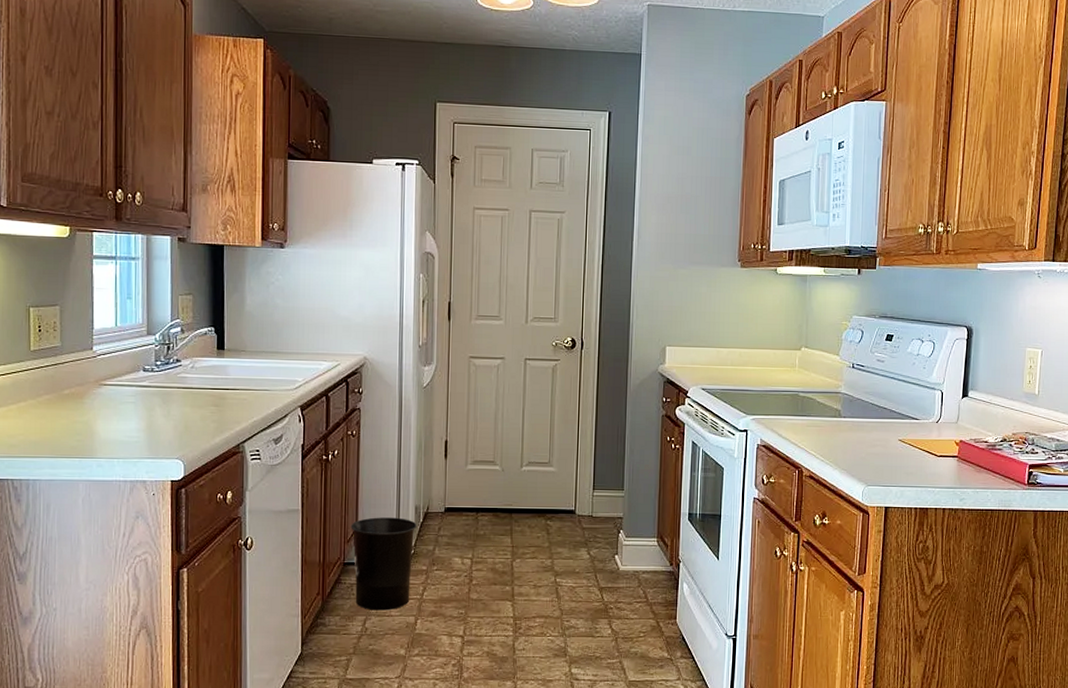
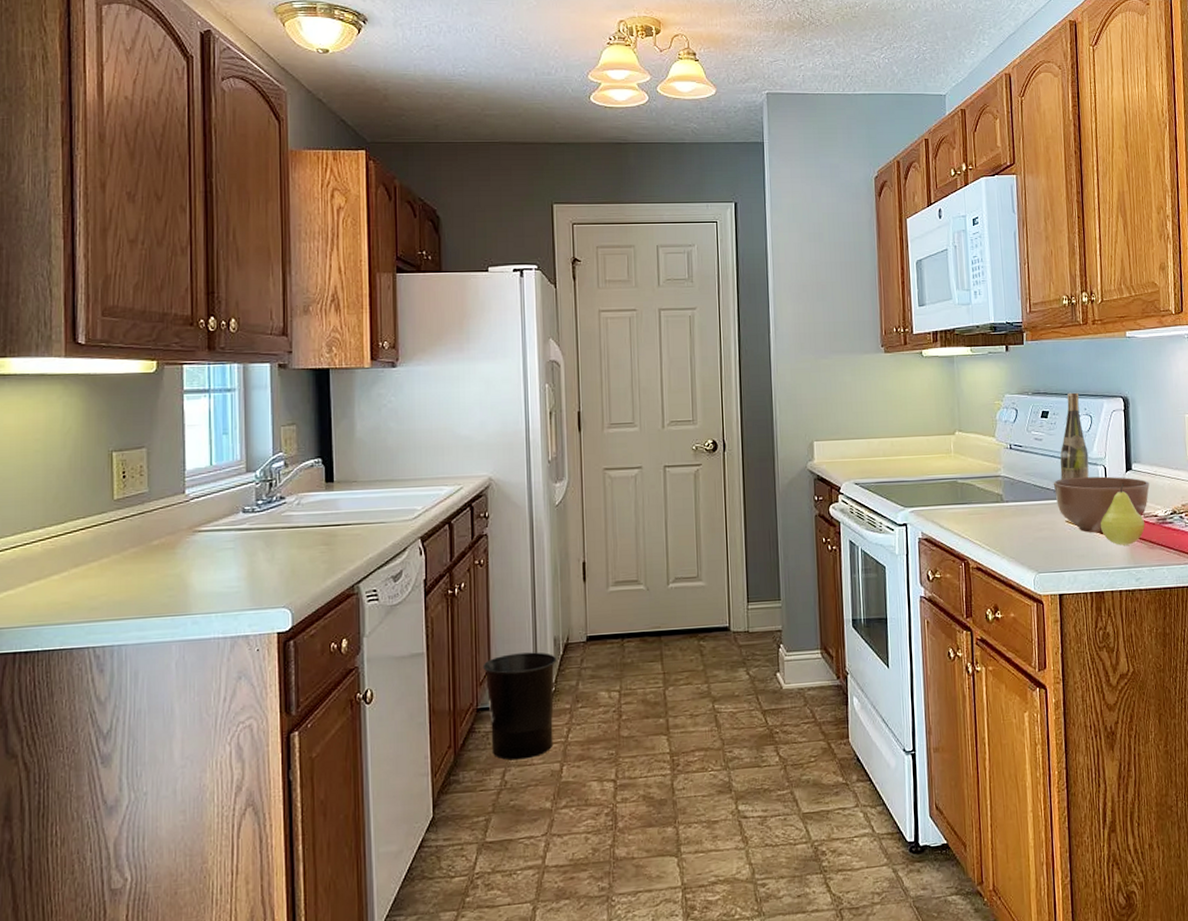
bowl: none [890,399,983,454] -> present [1053,476,1150,533]
wine bottle: none [898,318,928,401] -> present [1060,392,1090,480]
fruit: none [931,408,975,467] -> present [1100,483,1146,546]

